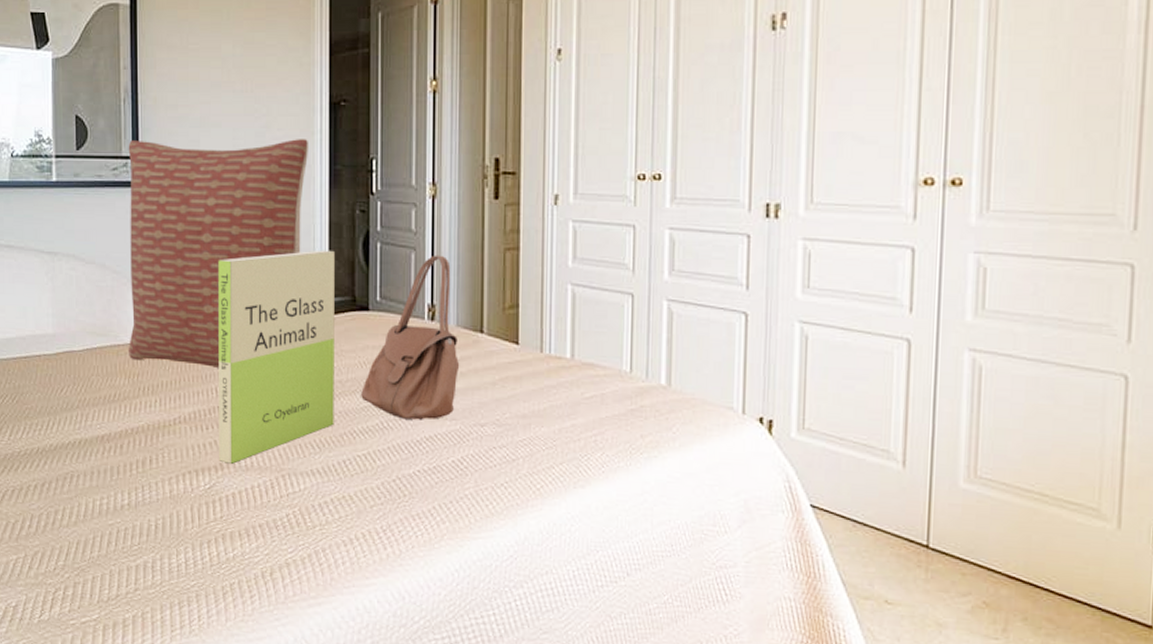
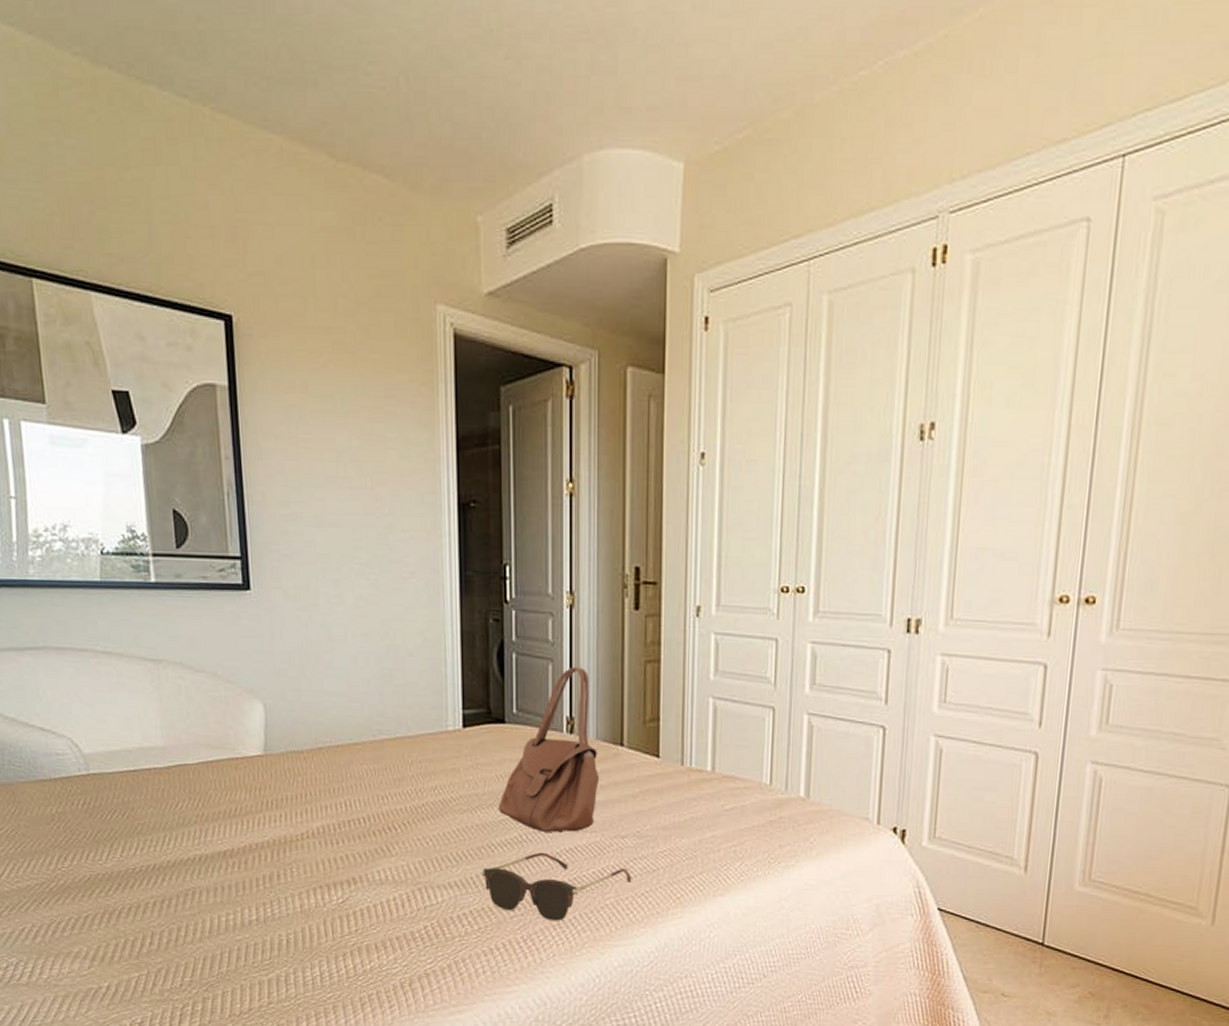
pillow: present [128,139,309,368] -> none [235,539,437,781]
book: present [218,250,335,464] -> none [342,660,471,878]
sunglasses: none [344,439,491,512] -> present [482,852,632,922]

